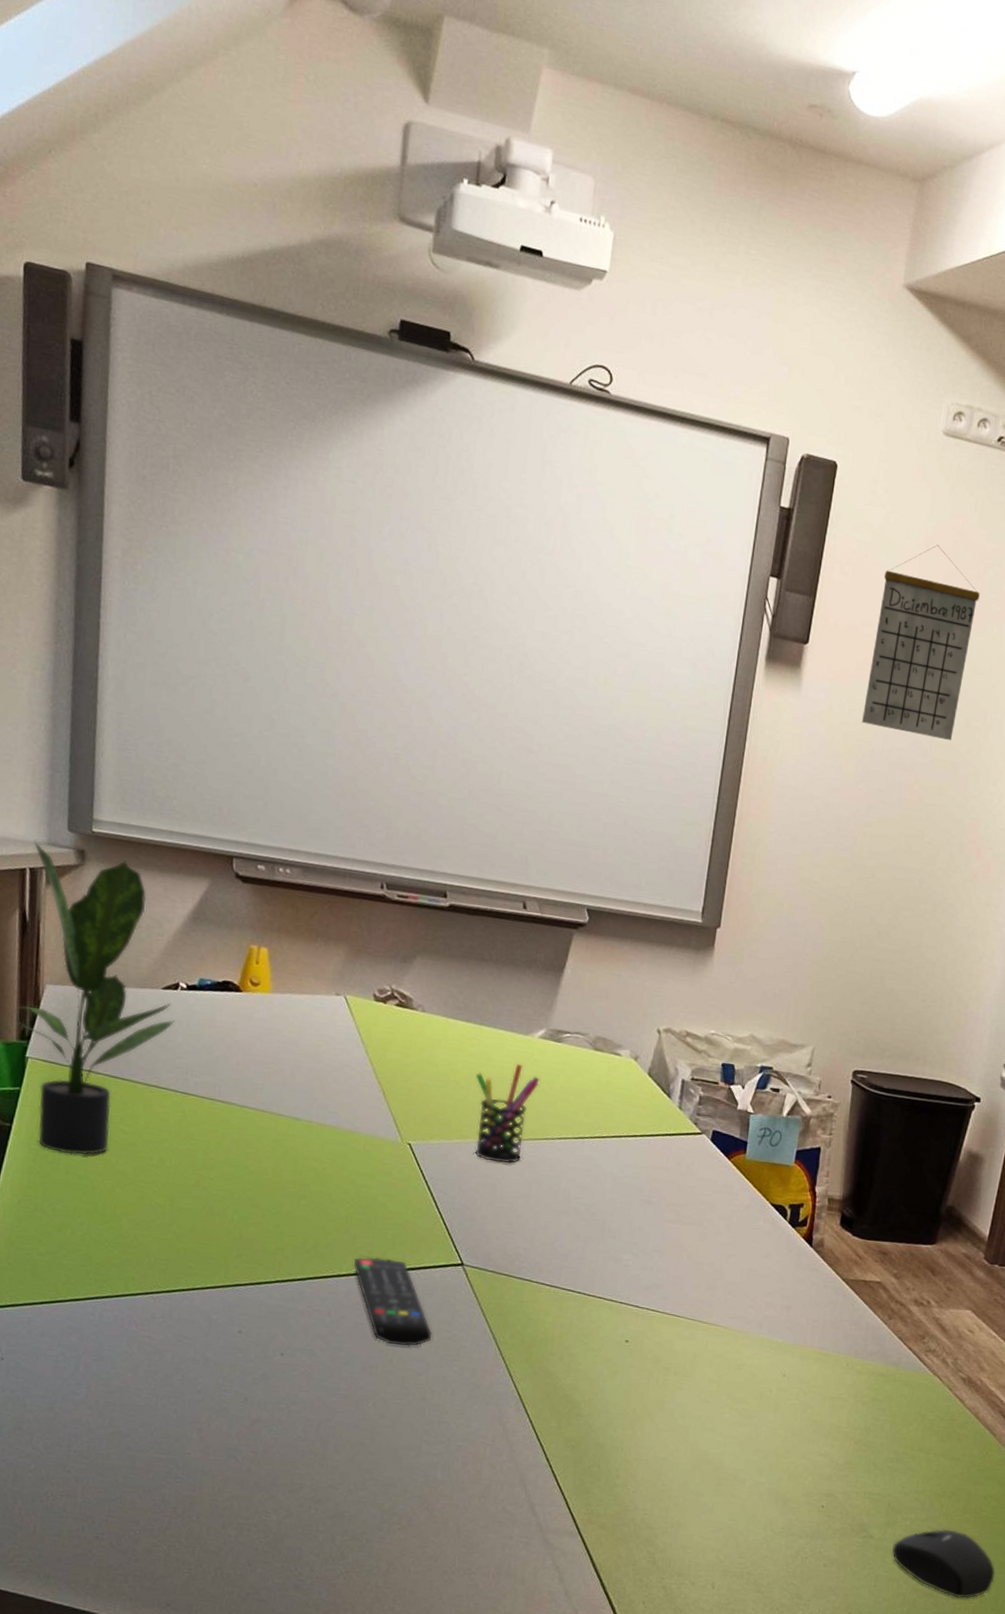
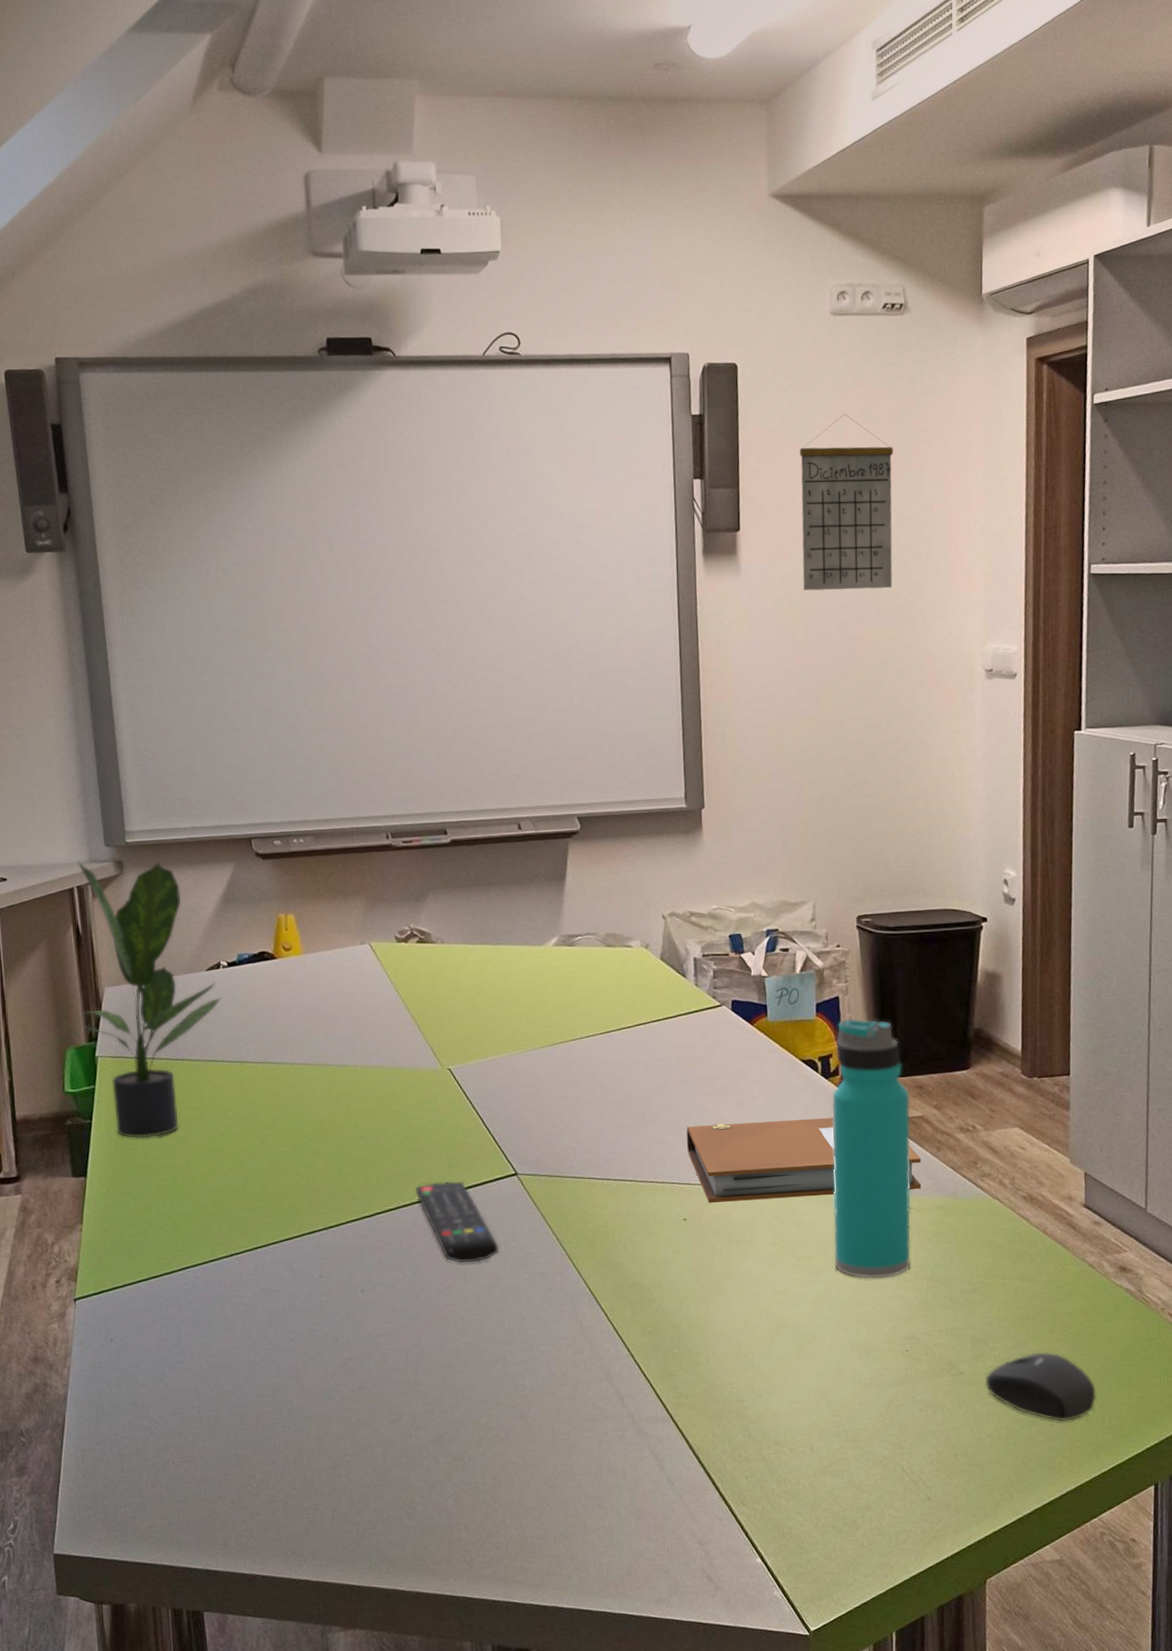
pen holder: present [475,1063,540,1164] -> none [500,973,560,1071]
notebook: none [641,1249,871,1353] -> present [686,1118,922,1203]
water bottle: none [768,1171,873,1434] -> present [832,1018,911,1279]

